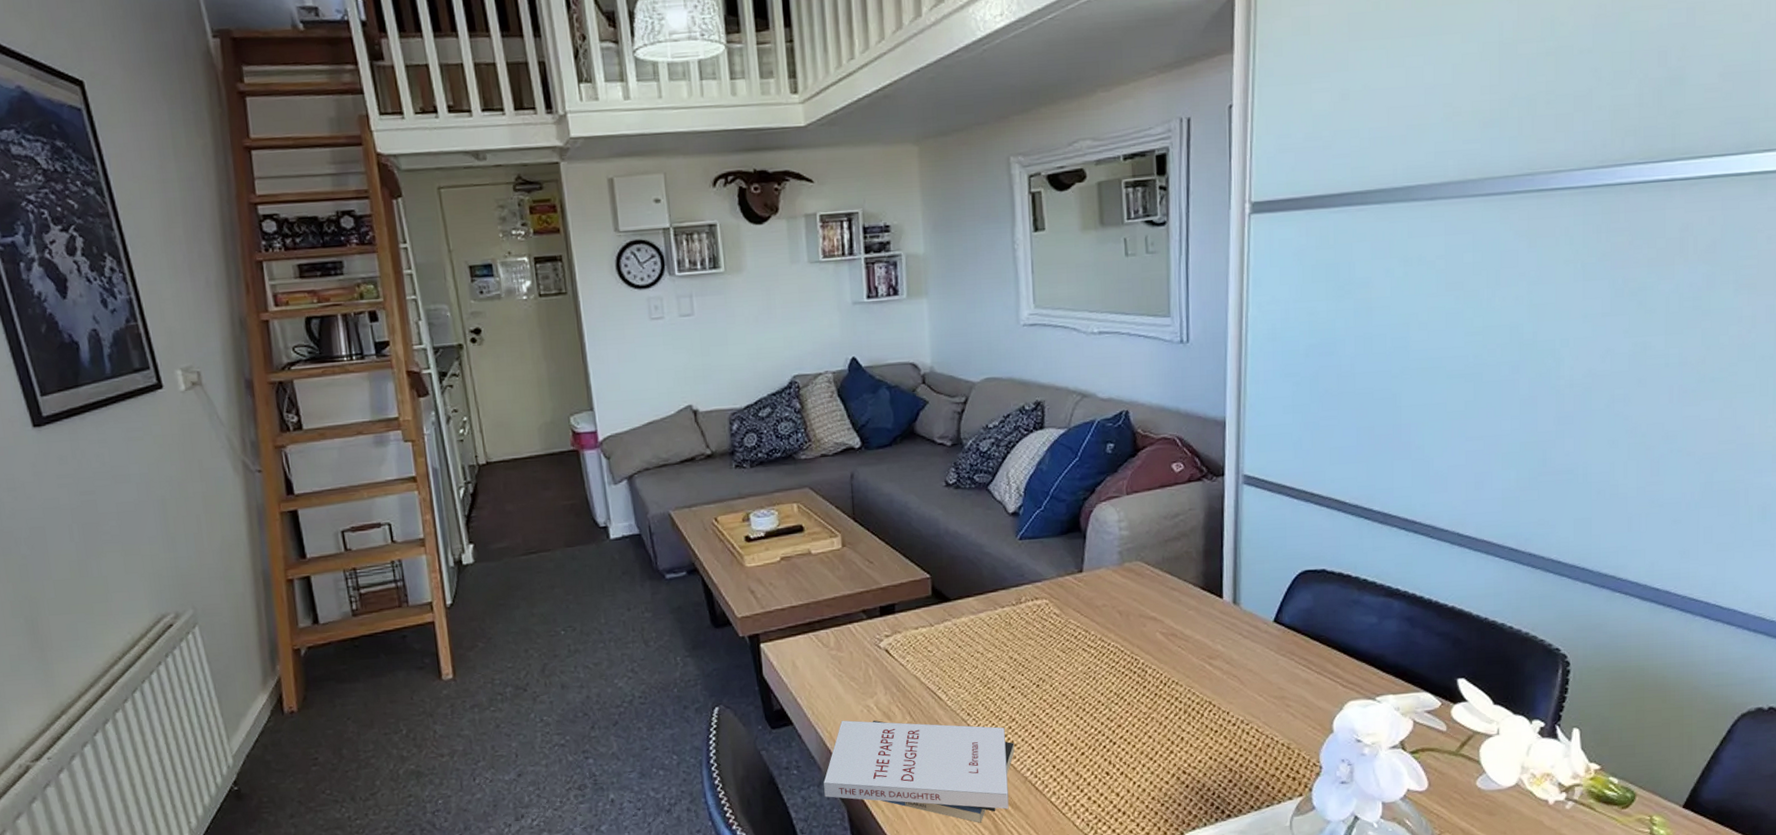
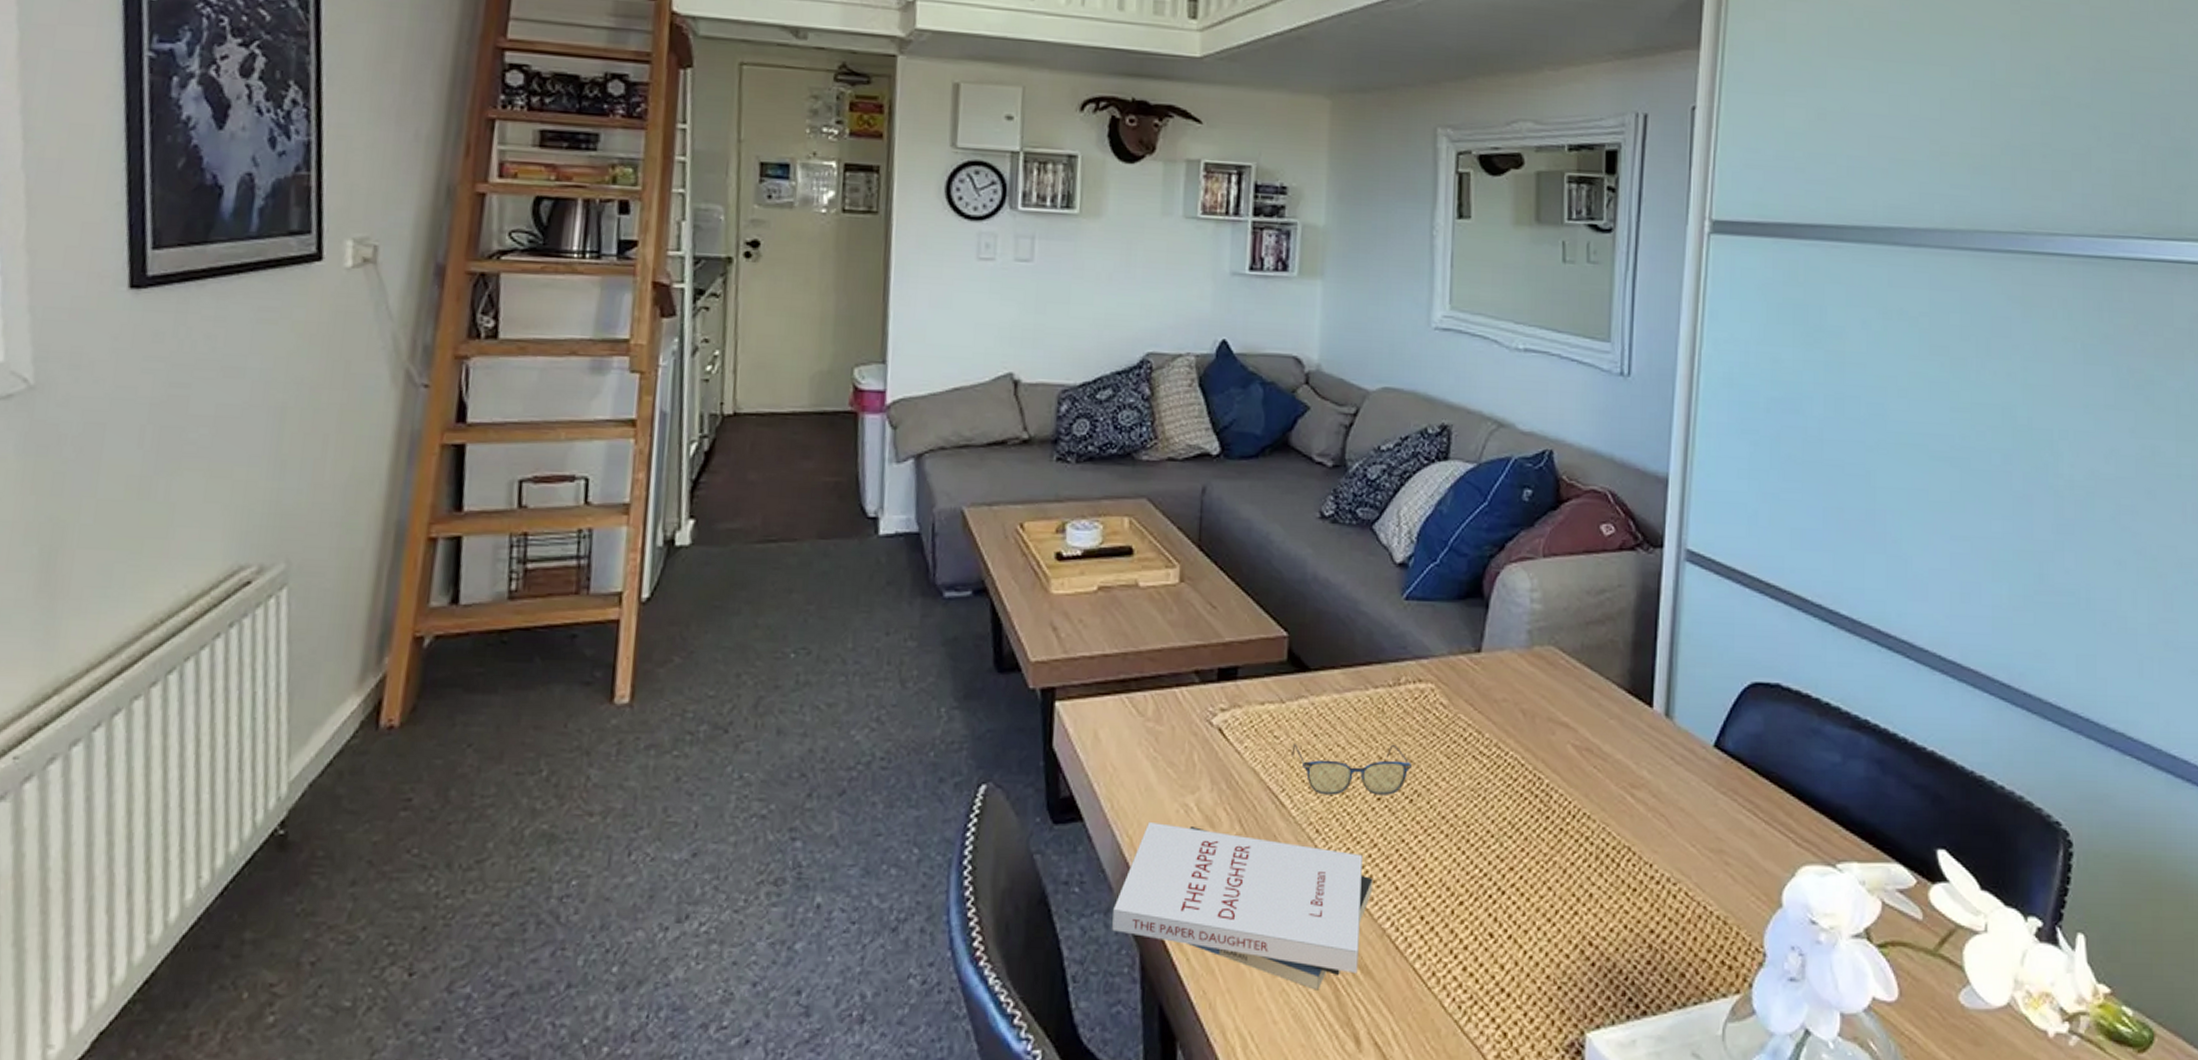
glasses: none [942,646,1036,689] -> present [1291,744,1411,795]

